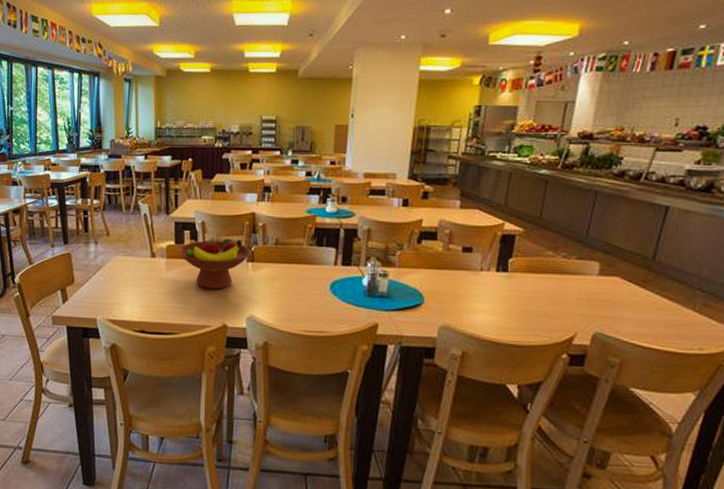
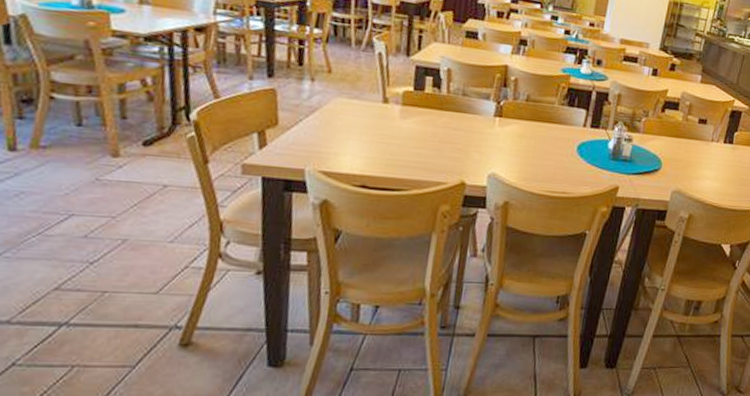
fruit bowl: present [177,238,252,289] -> none [416,89,501,144]

